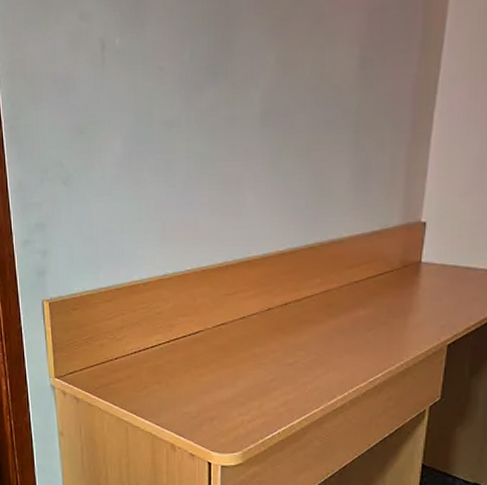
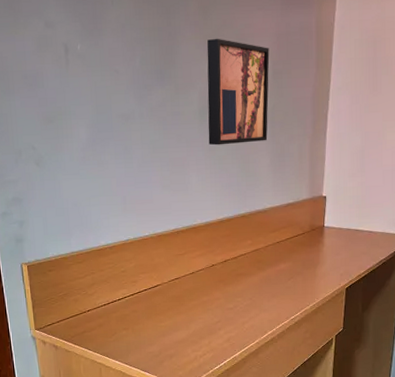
wall art: none [271,19,357,158] -> present [207,38,270,146]

